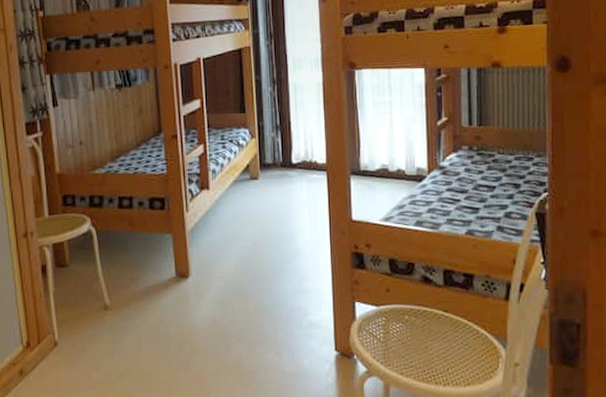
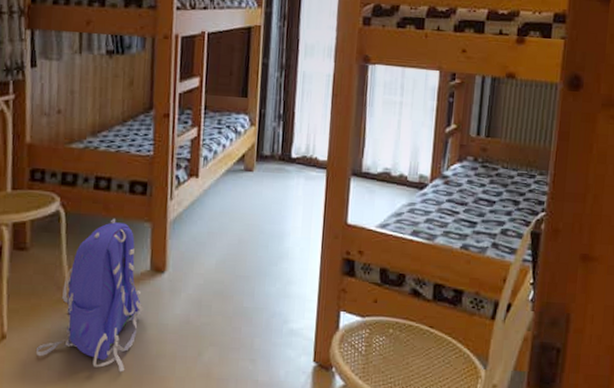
backpack: none [84,232,173,370] -> present [35,218,143,372]

